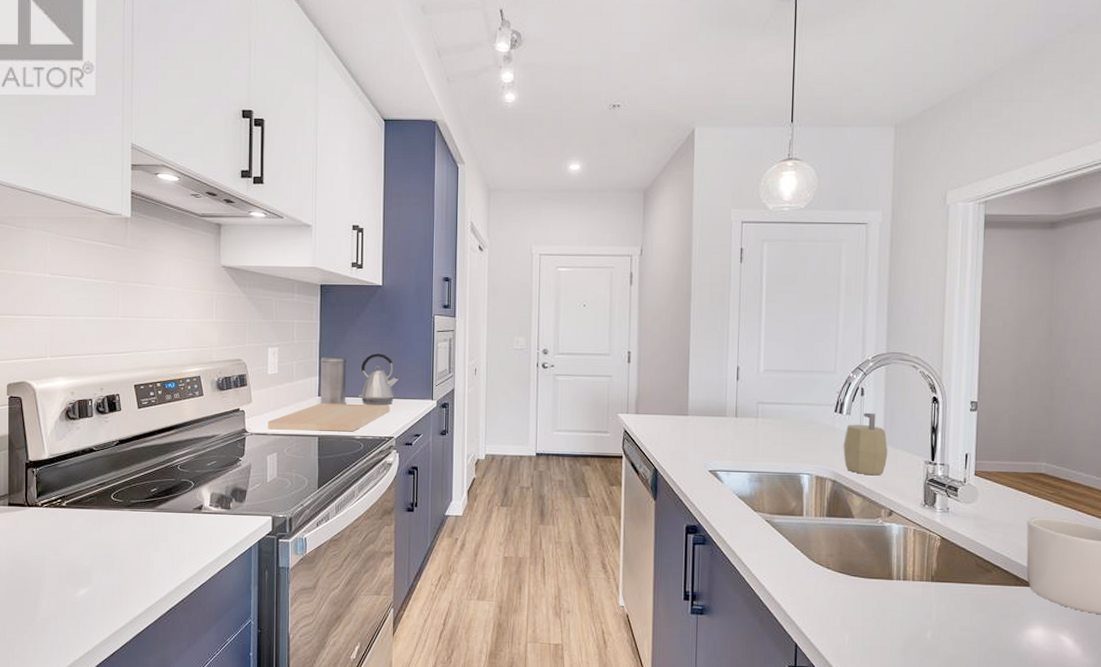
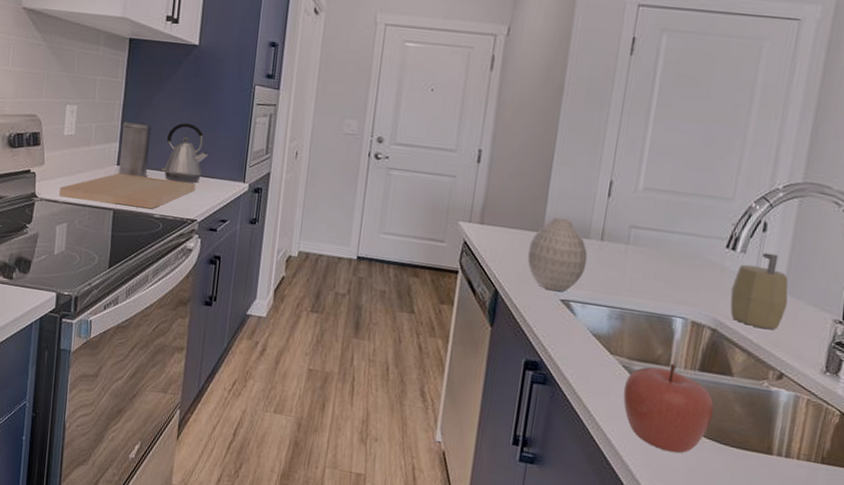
vase: none [677,402,727,464] -> present [527,217,588,292]
fruit: none [768,513,843,589] -> present [623,363,714,453]

